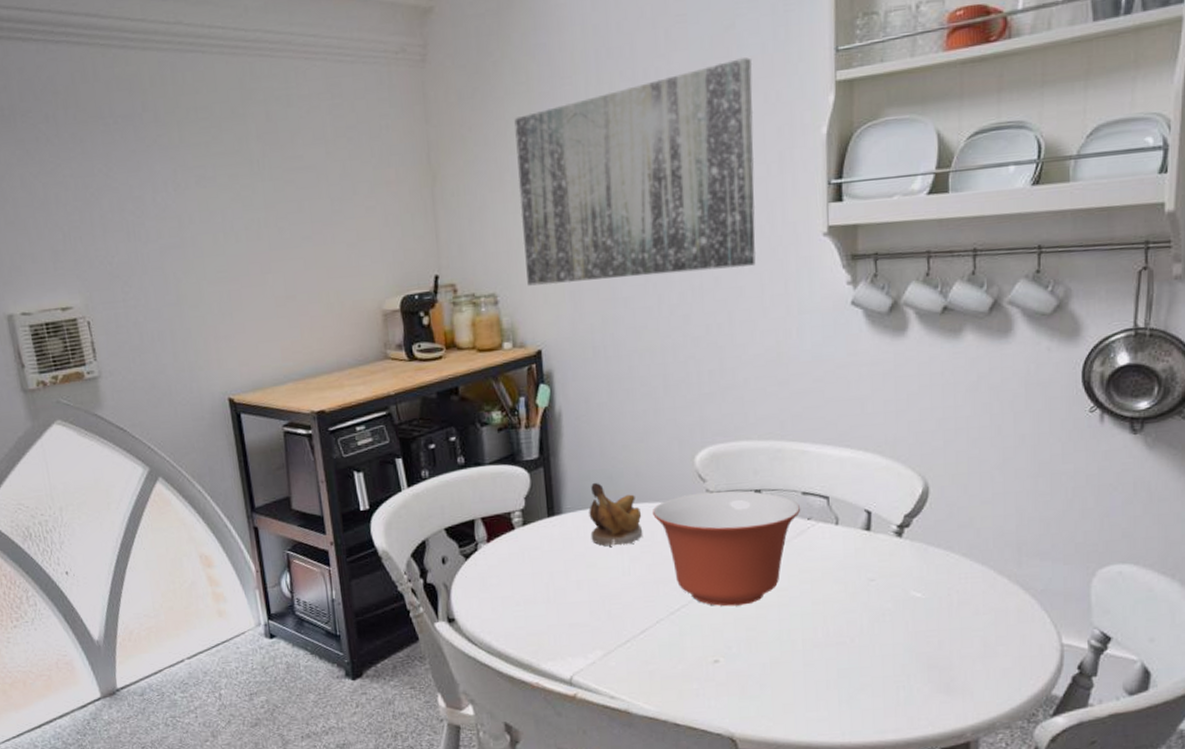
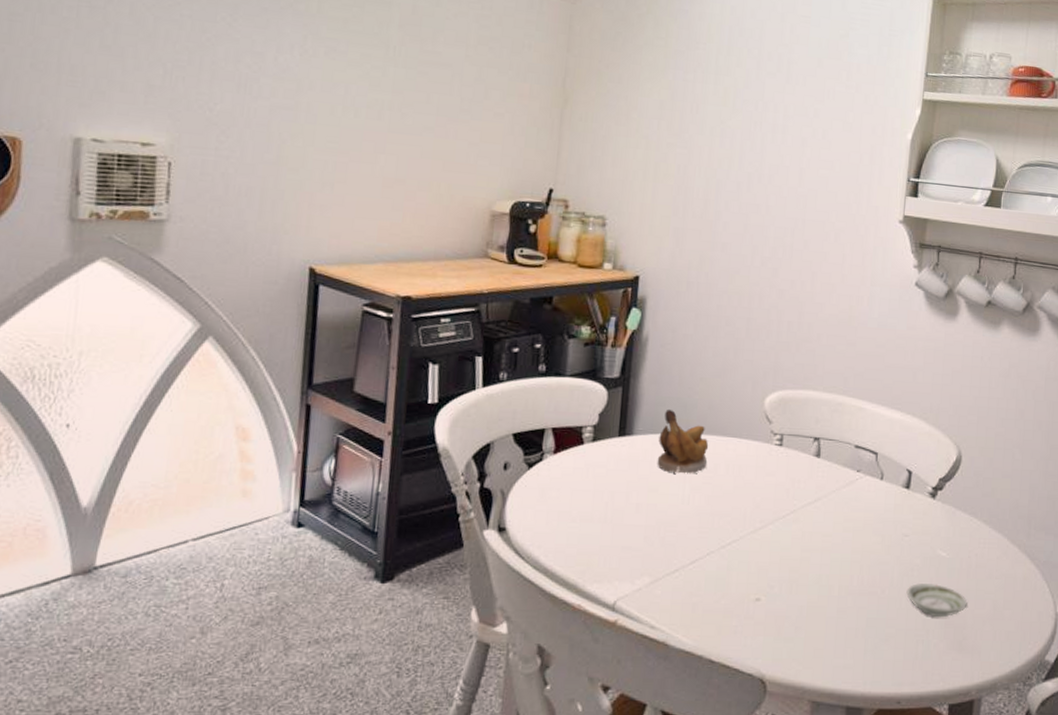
wall art: present [514,57,756,286] -> none [636,63,859,237]
mixing bowl: present [653,491,801,607] -> none [719,433,853,547]
saucer: none [879,627,952,662] -> present [906,583,968,618]

